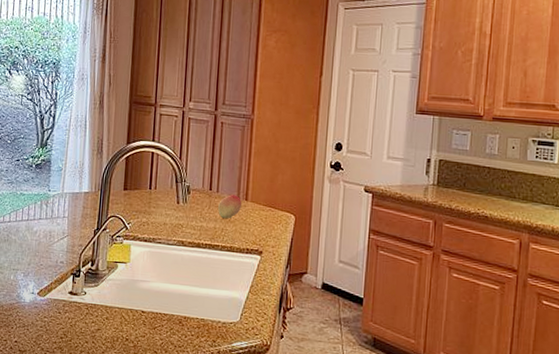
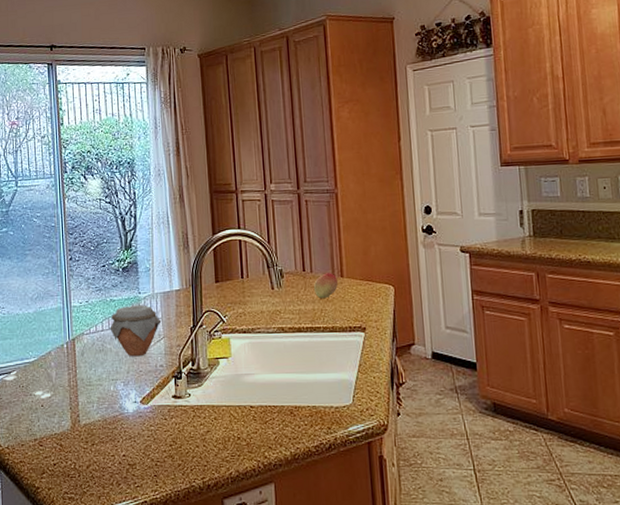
jar: none [17,201,67,251] -> present [110,305,162,357]

